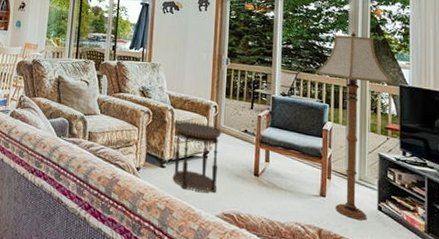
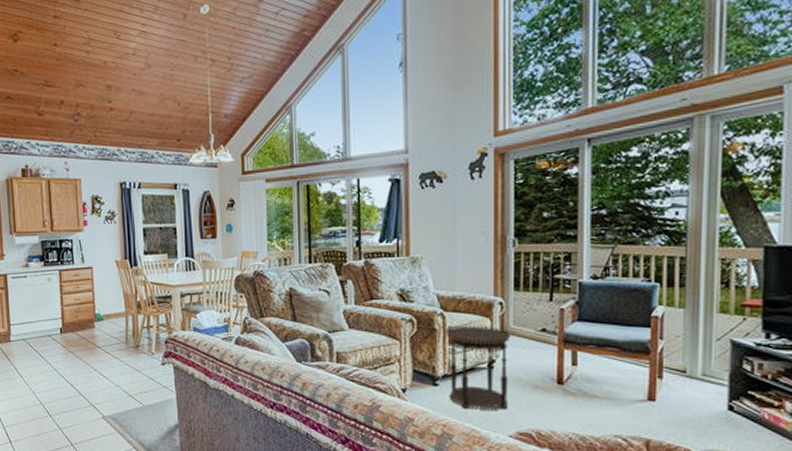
floor lamp: present [315,31,393,220] -> none [640,179,754,424]

